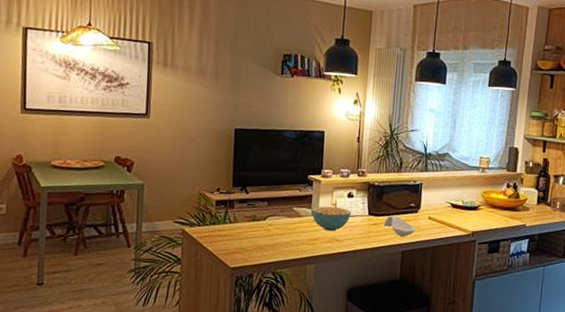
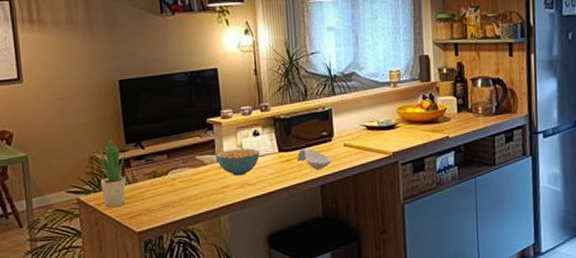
potted plant: none [204,179,230,242] -> present [98,137,126,208]

